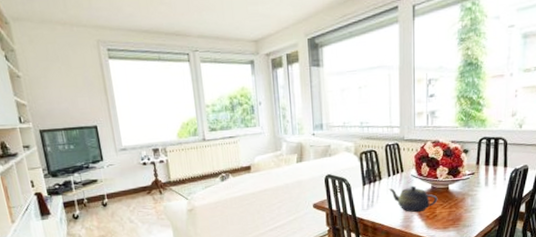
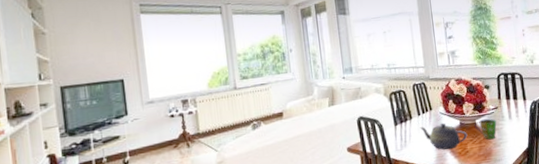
cup: none [446,184,471,206] -> present [474,118,497,140]

